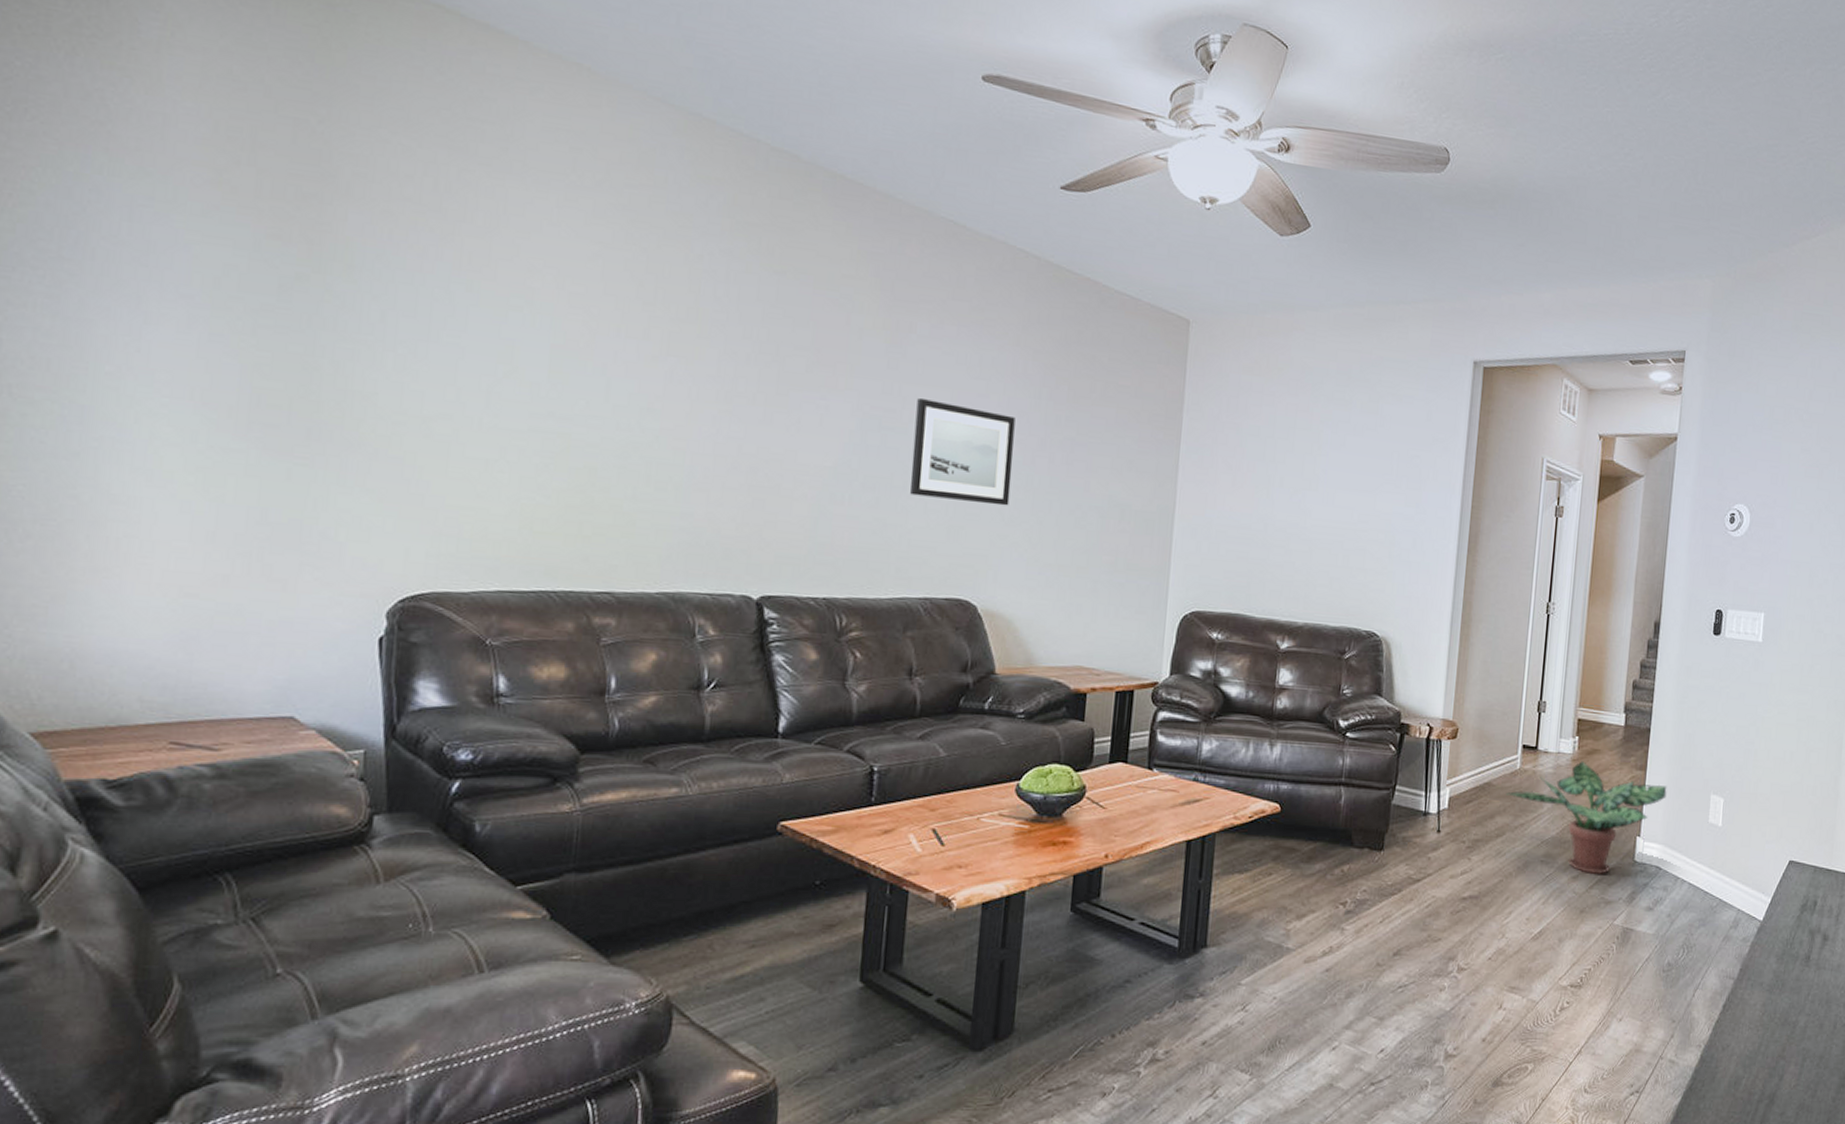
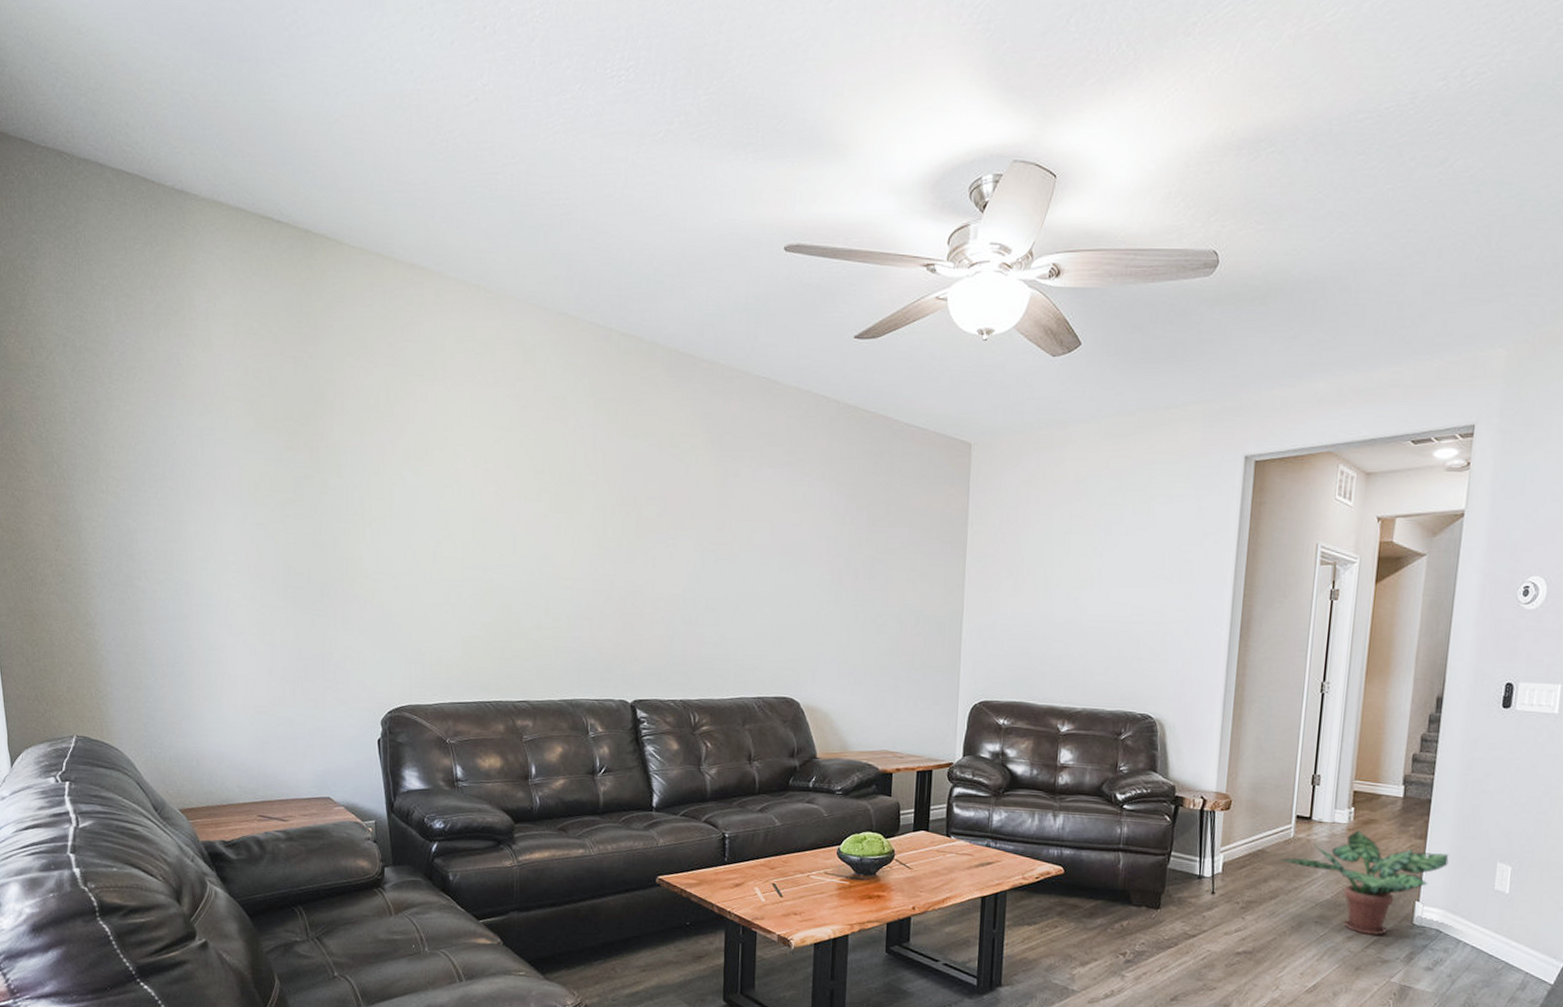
wall art: present [910,398,1015,506] -> none [742,532,824,618]

